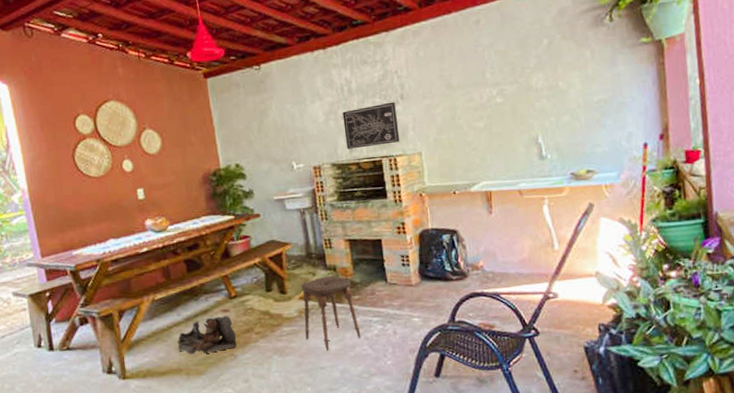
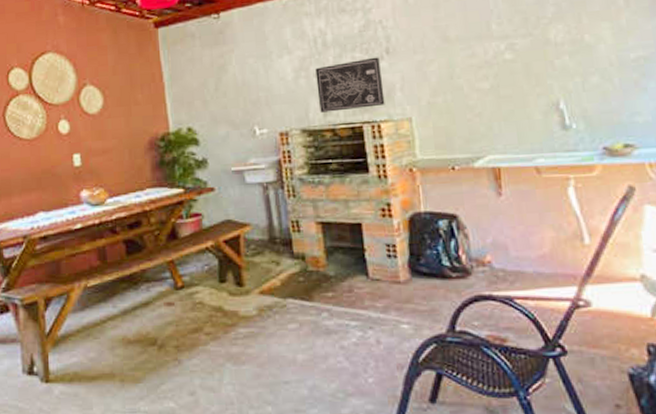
bag: present [178,315,237,354] -> none [112,309,183,356]
stool: present [301,275,361,350] -> none [261,265,336,360]

